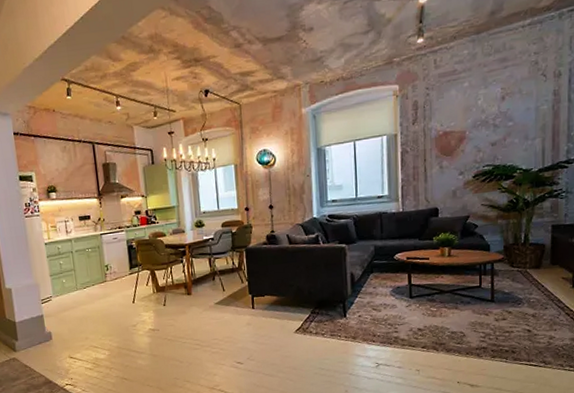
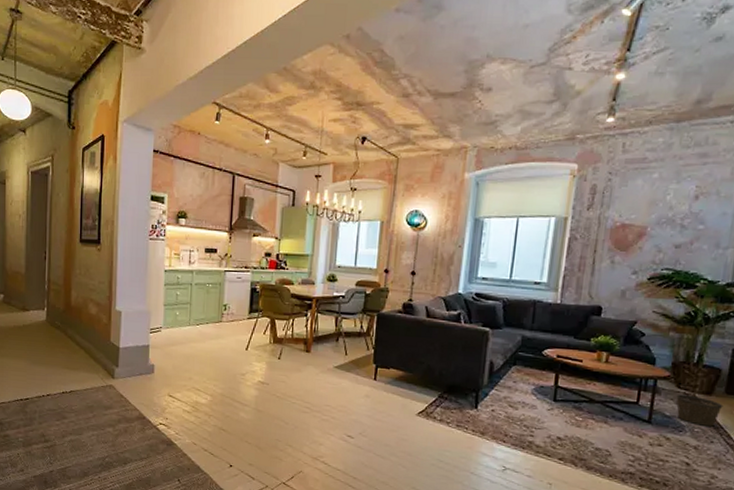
basket: none [511,271,551,296] -> present [676,394,723,427]

